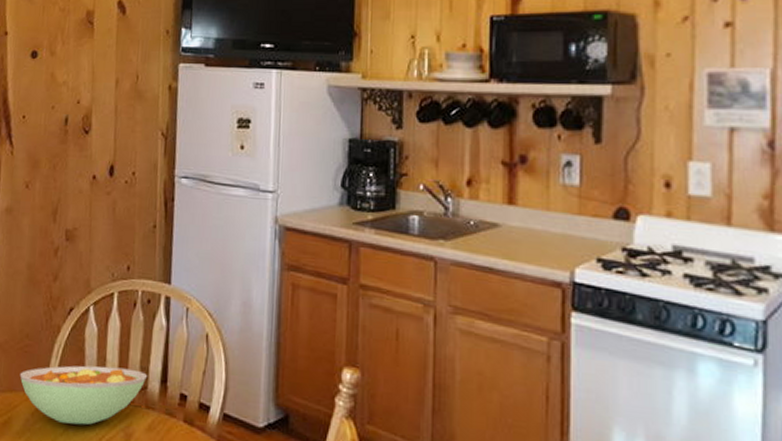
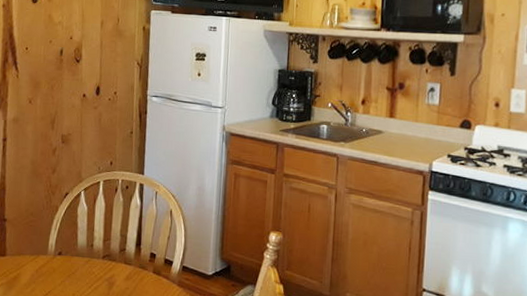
casserole: present [19,365,148,425] -> none [26,234,126,278]

